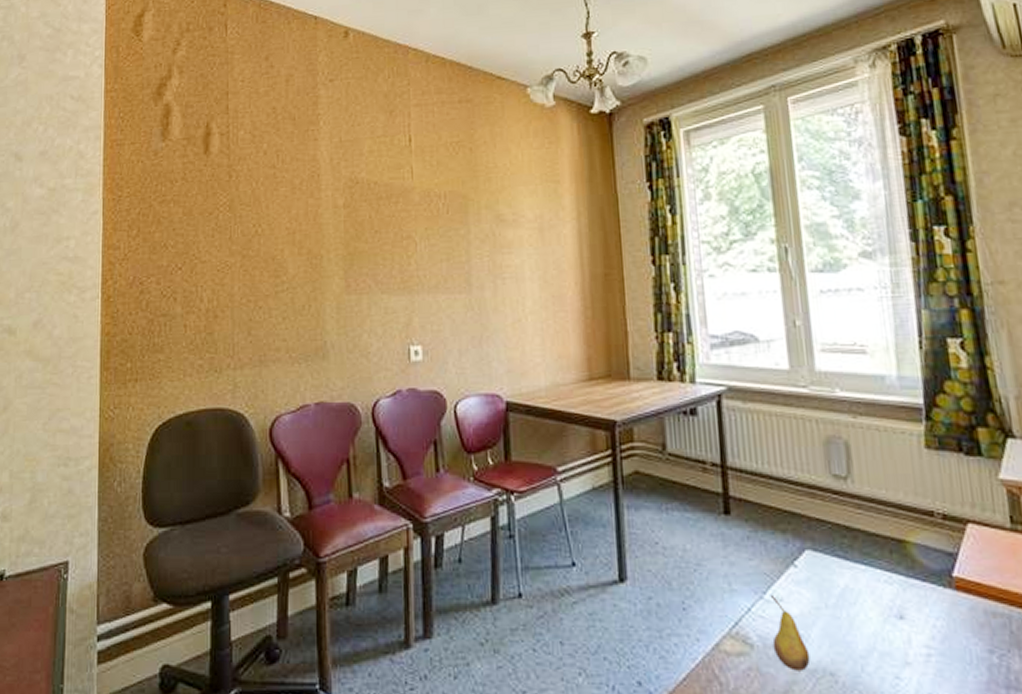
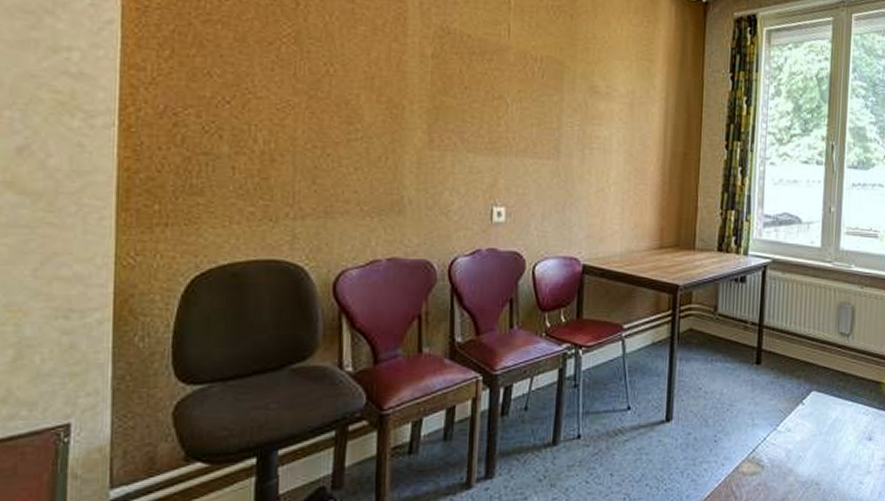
fruit: present [770,594,811,671] -> none [778,426,804,484]

